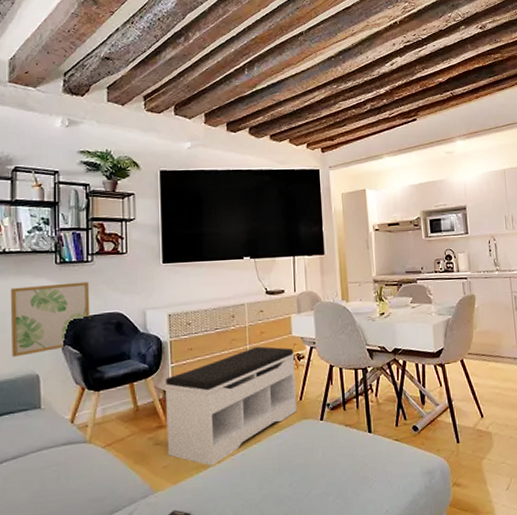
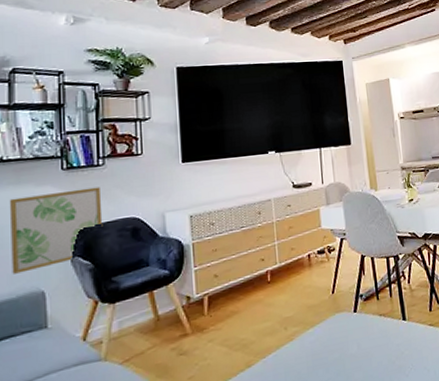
bench: present [164,346,298,466] -> none [187,241,330,372]

